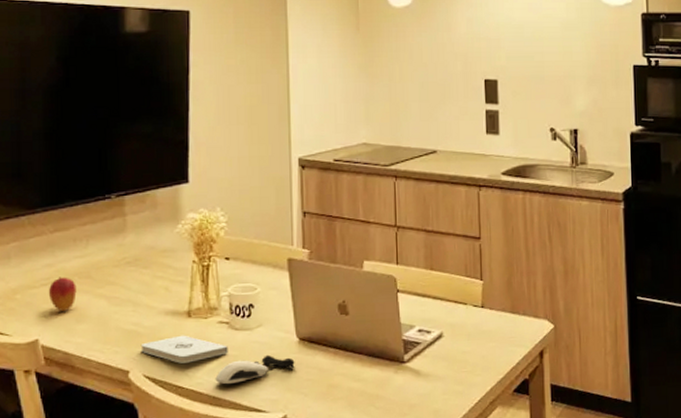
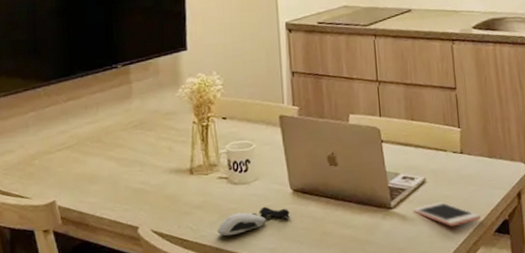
fruit: present [48,277,77,311] -> none [63,142,89,174]
notepad: present [140,335,228,363] -> none [148,191,228,218]
cell phone: none [427,358,499,385] -> present [412,202,481,227]

